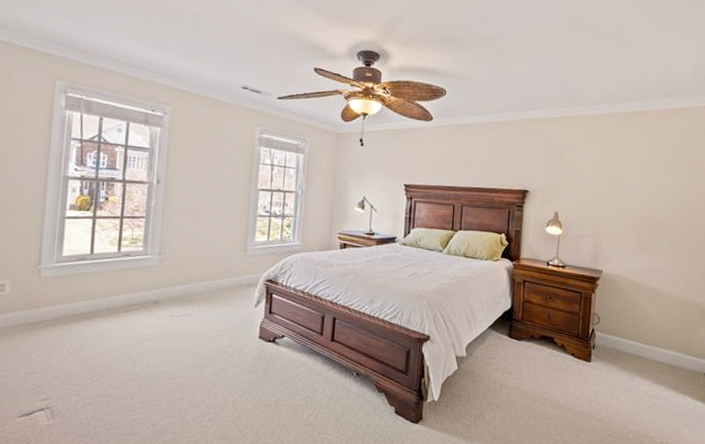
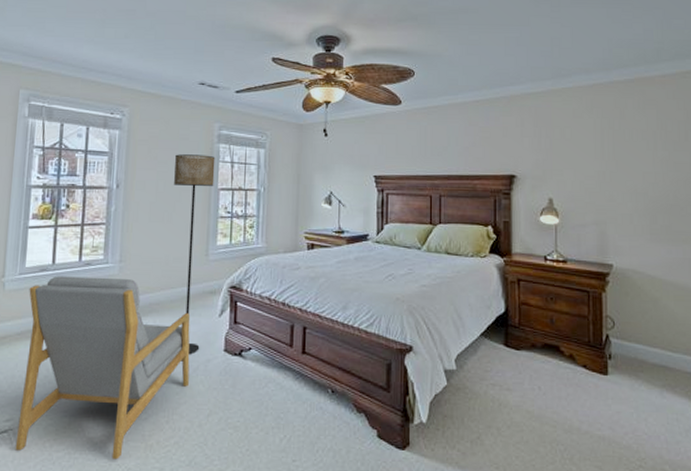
armchair: none [52,265,228,434] -> present [15,276,191,460]
floor lamp: none [215,154,256,341] -> present [174,154,215,355]

